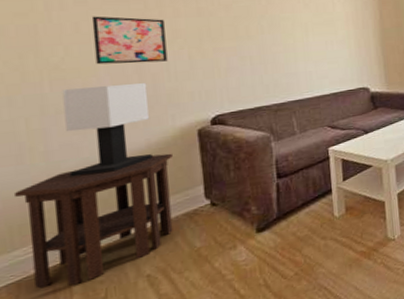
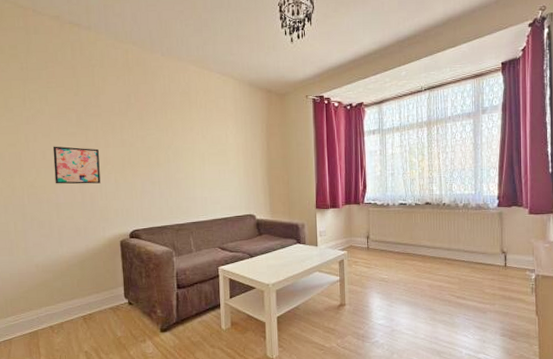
side table: present [13,153,173,288] -> none [7,258,103,349]
table lamp: present [62,82,153,178] -> none [35,199,90,269]

